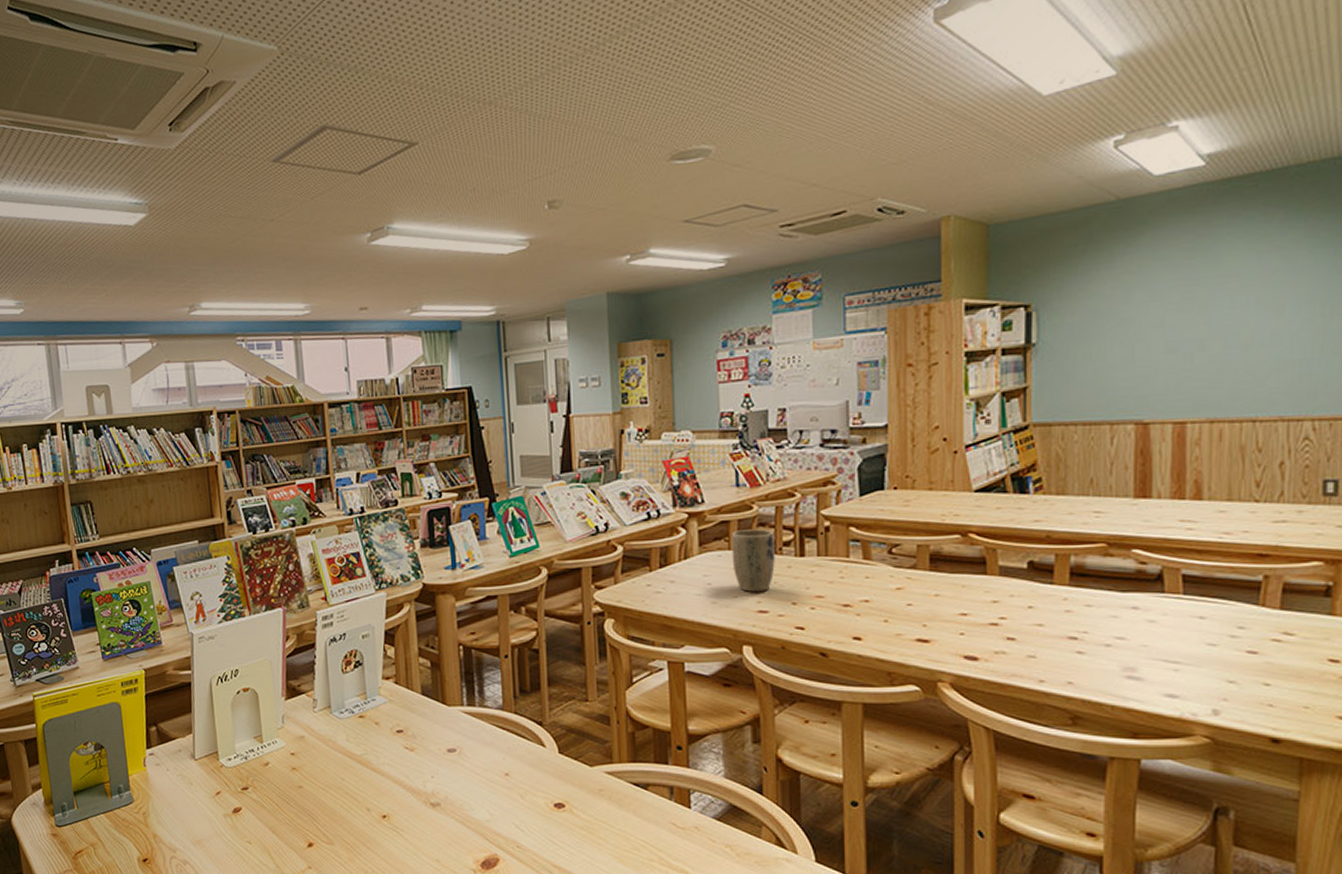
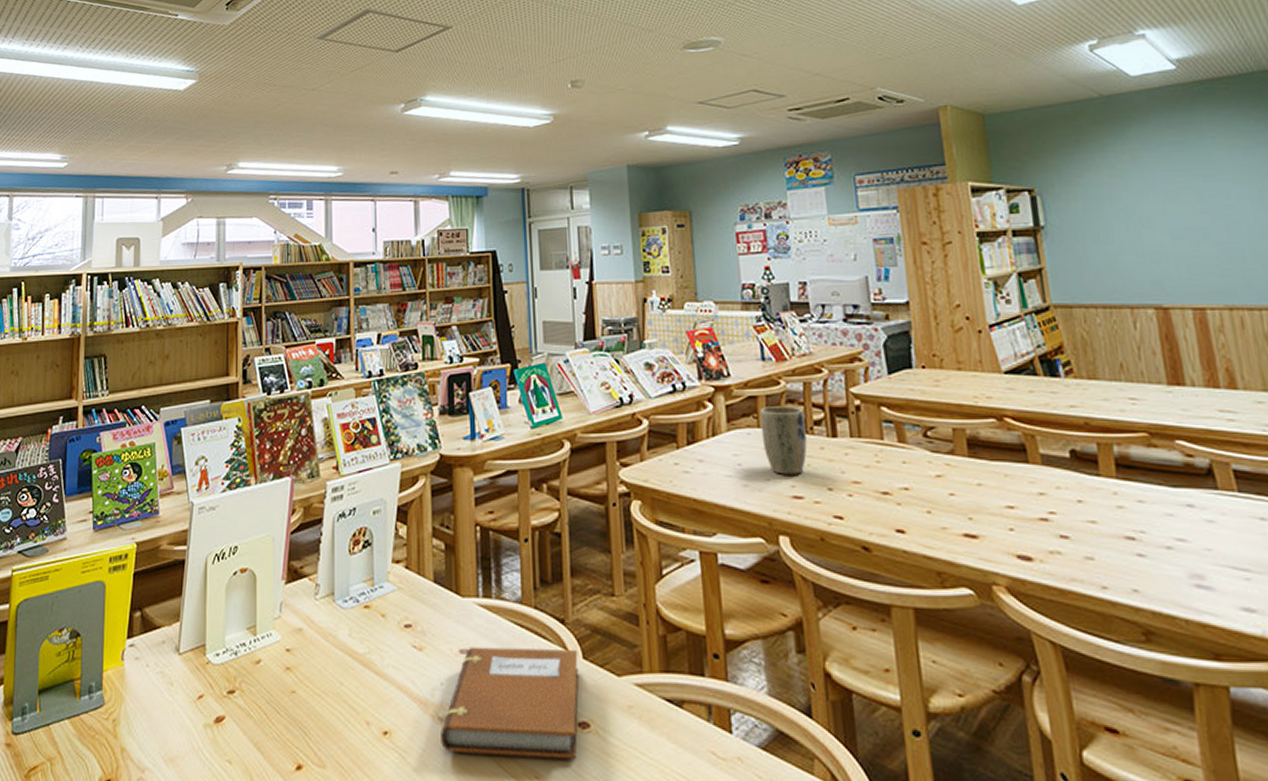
notebook: none [433,746,556,832] -> present [441,646,579,760]

